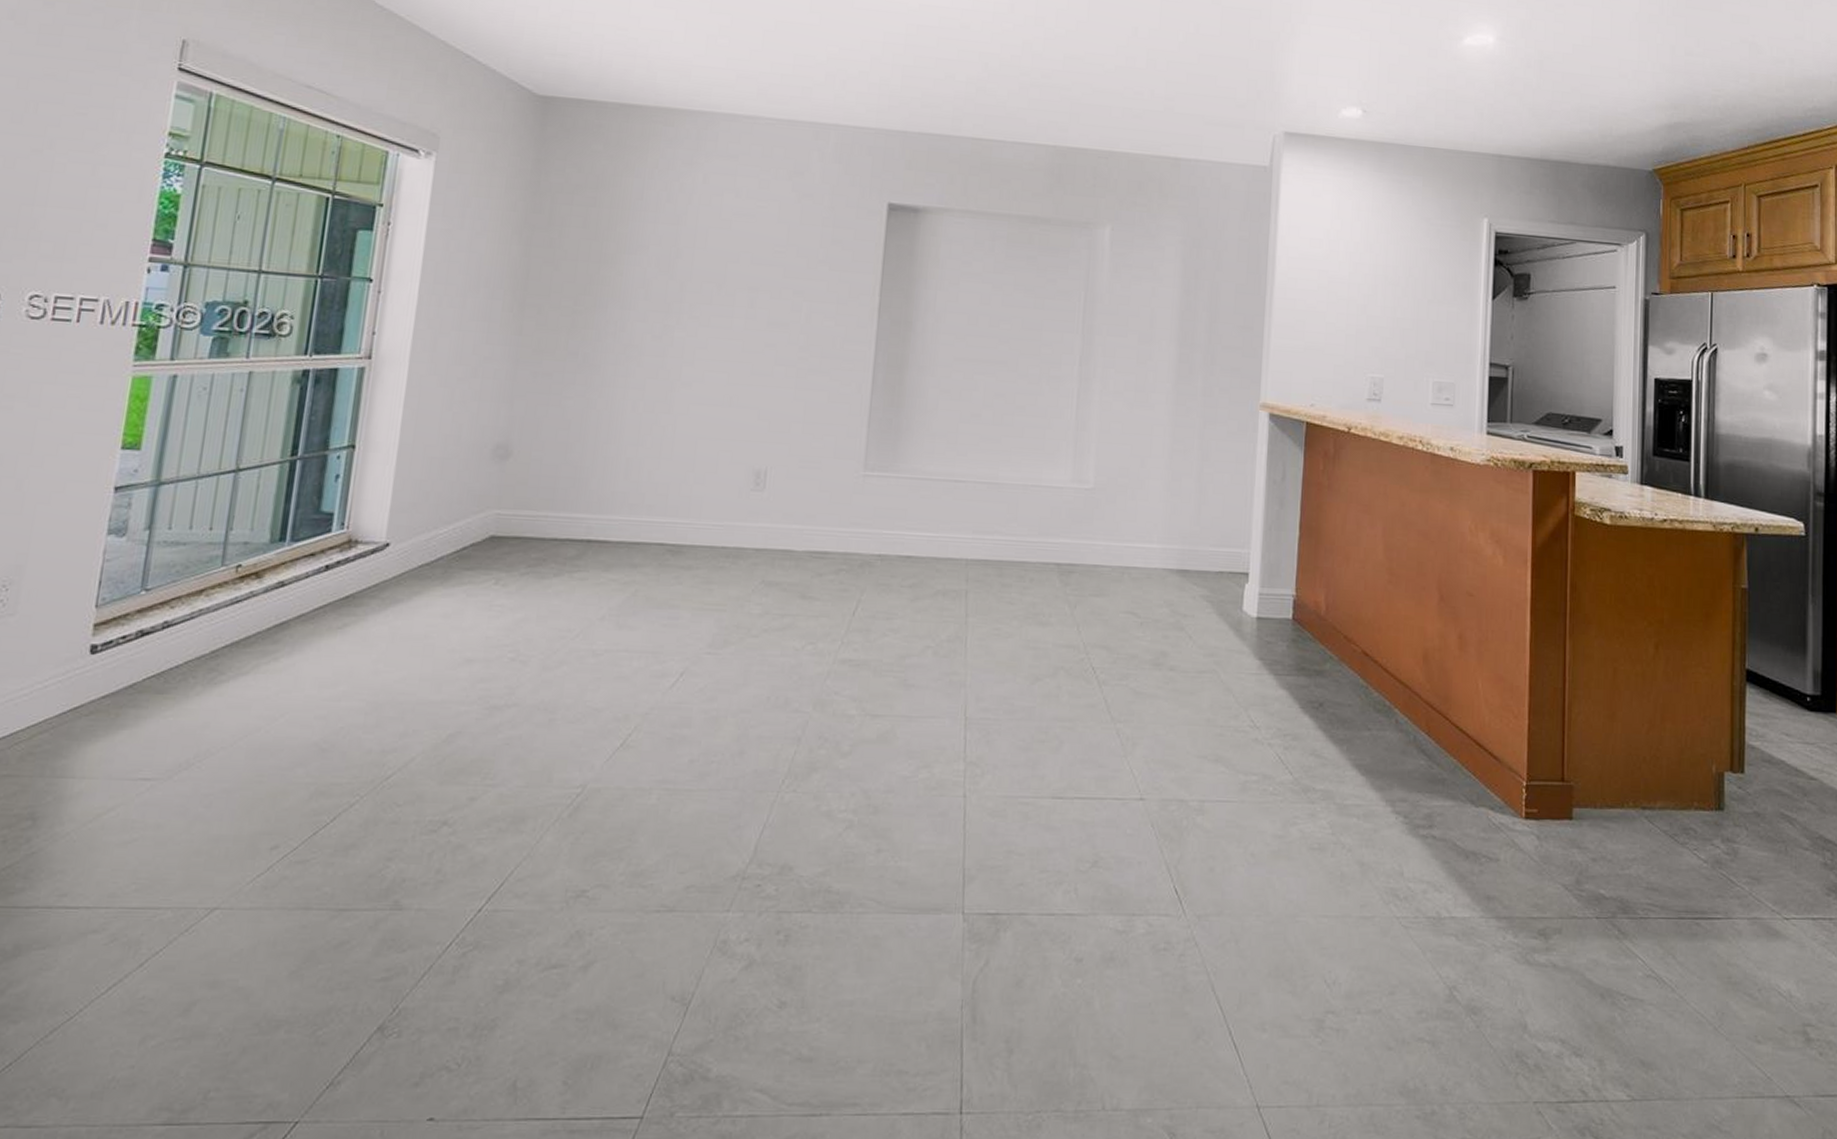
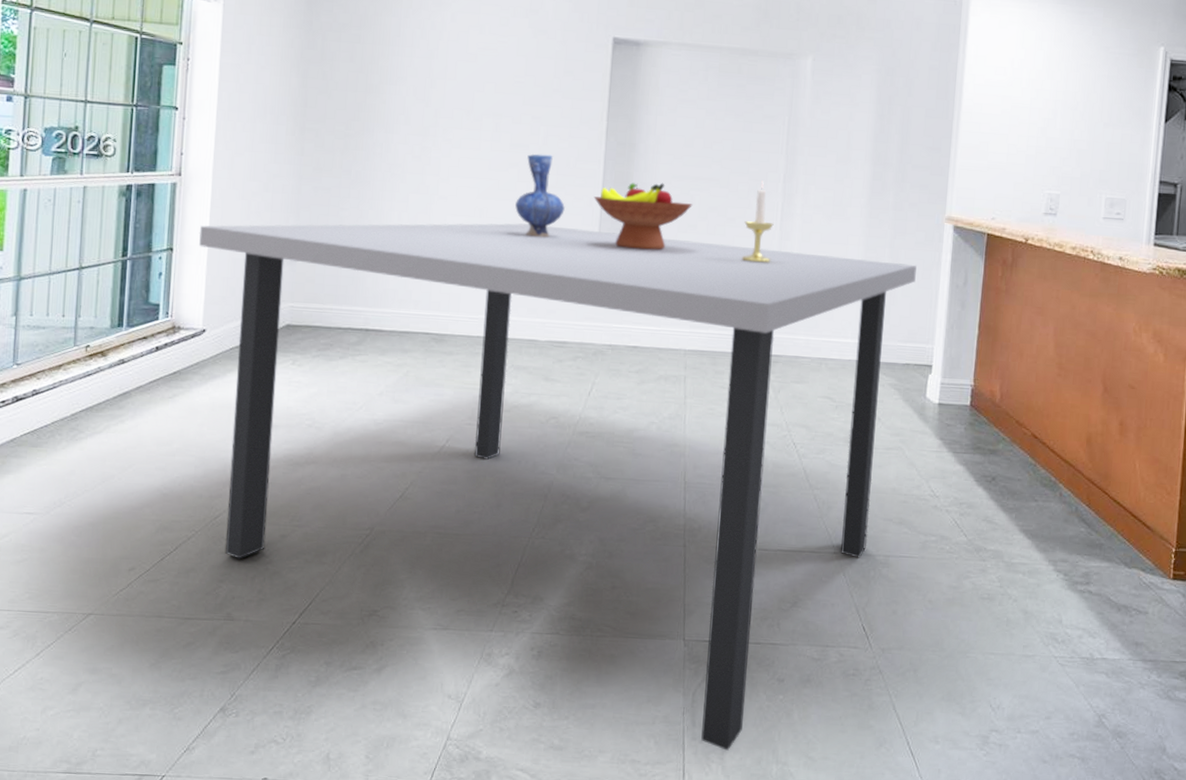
dining table: none [388,413,1229,1053] -> present [199,223,917,751]
vase: none [771,333,830,430] -> present [515,153,565,238]
fruit bowl: none [862,366,977,444] -> present [593,182,693,250]
candlestick: none [1032,363,1069,457] -> present [741,180,774,263]

